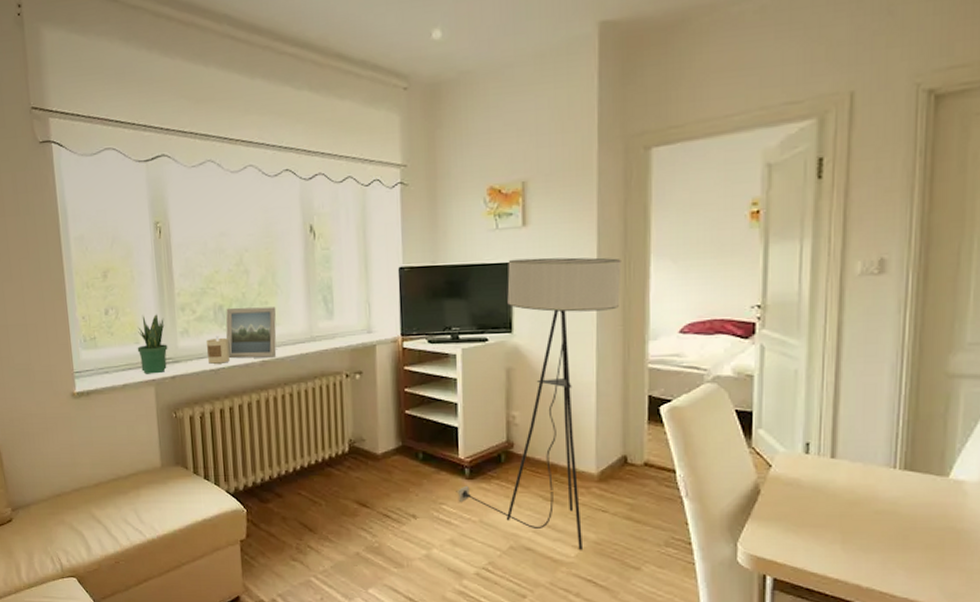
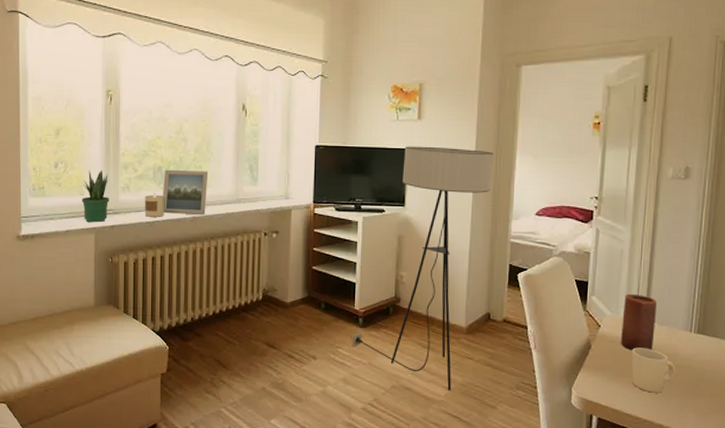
candle: none [800,423,846,493] -> present [621,293,657,350]
mug: none [815,490,876,546] -> present [631,347,676,393]

